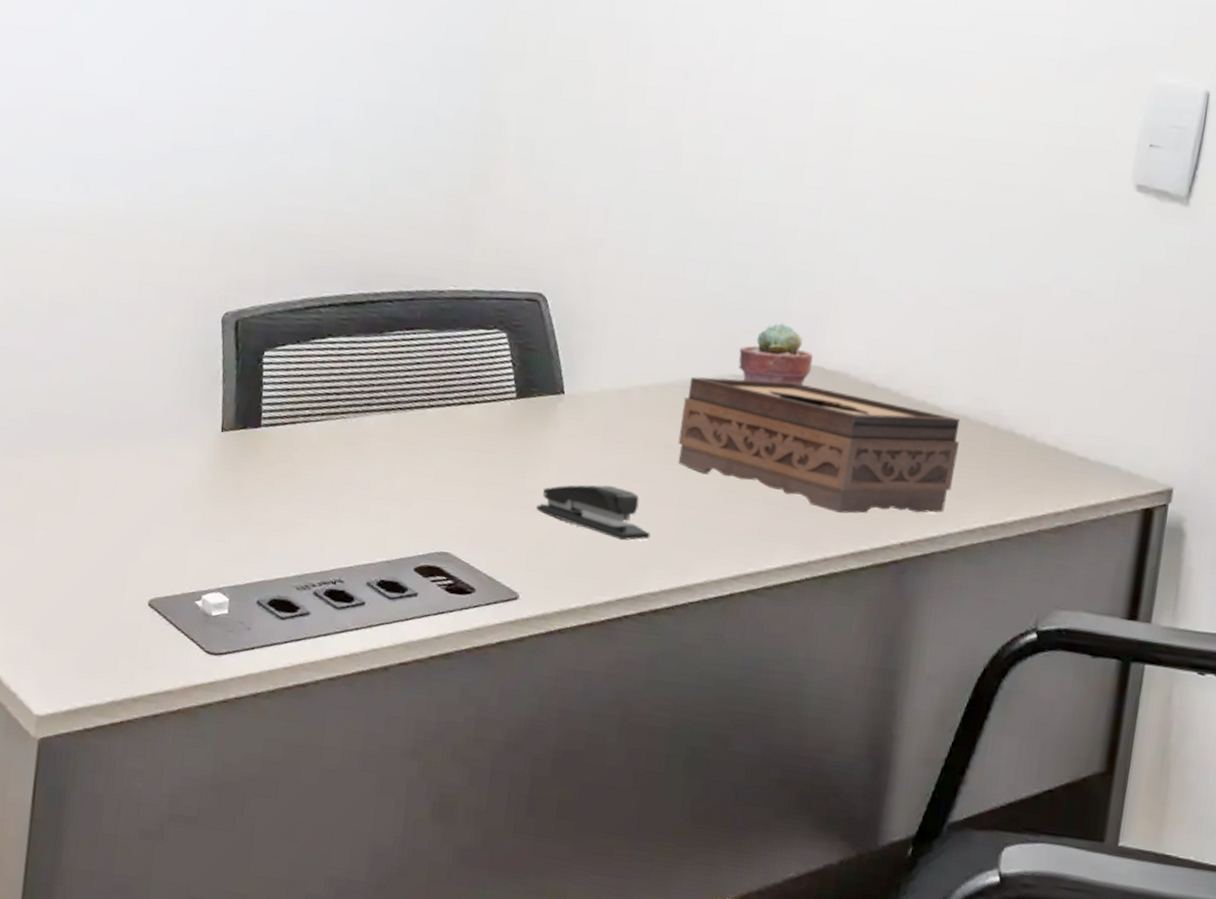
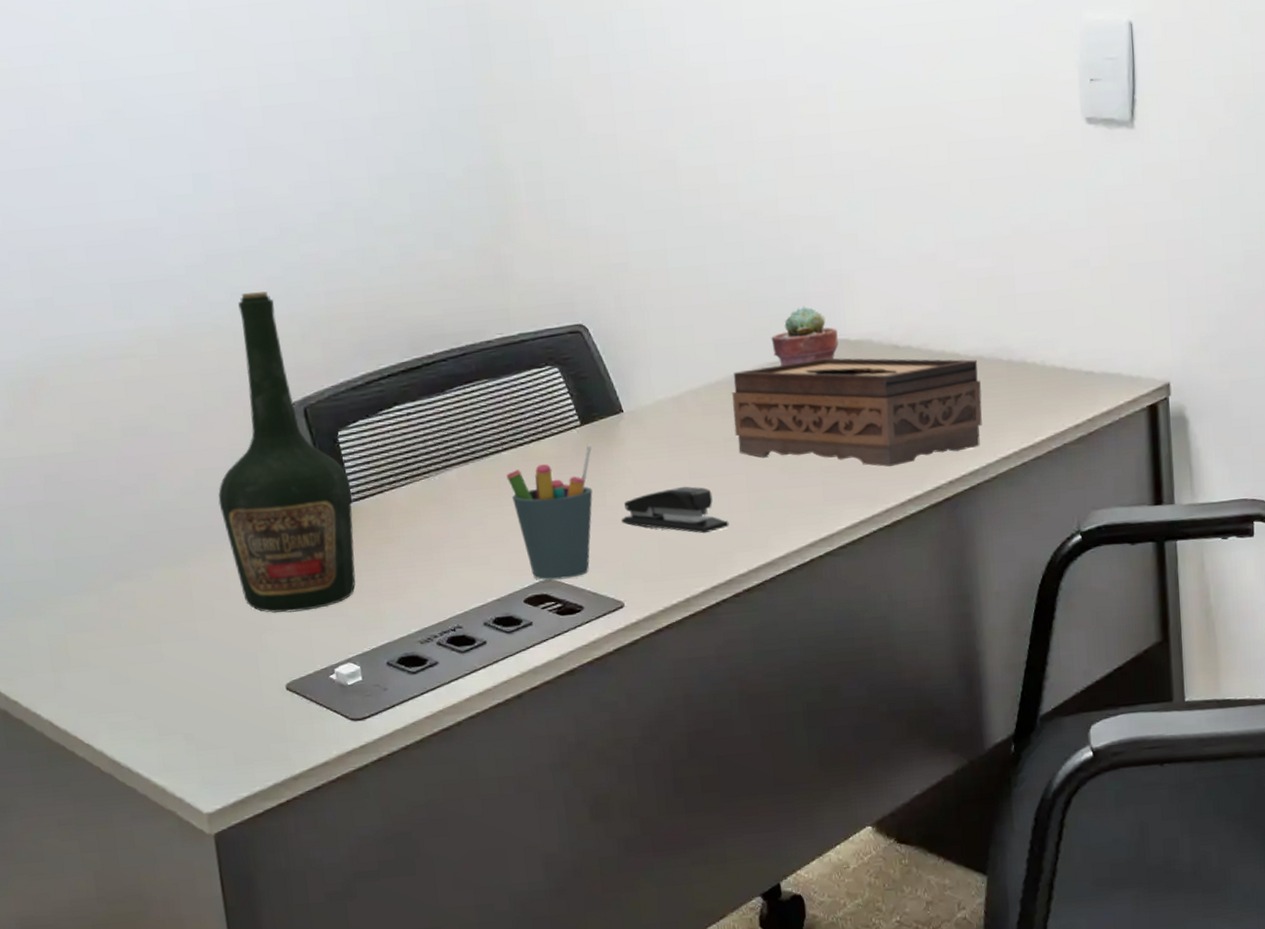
bottle: none [127,191,265,530] -> present [218,291,356,614]
pen holder: none [426,419,523,556] -> present [506,444,593,580]

